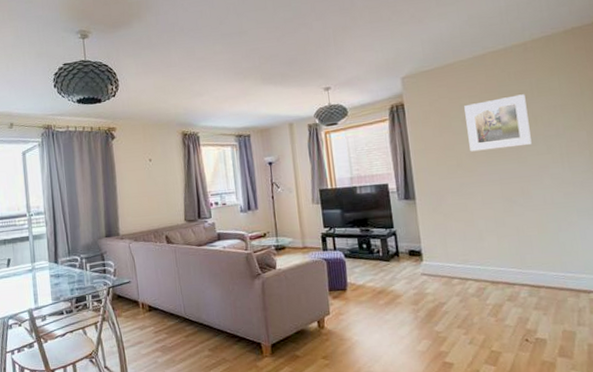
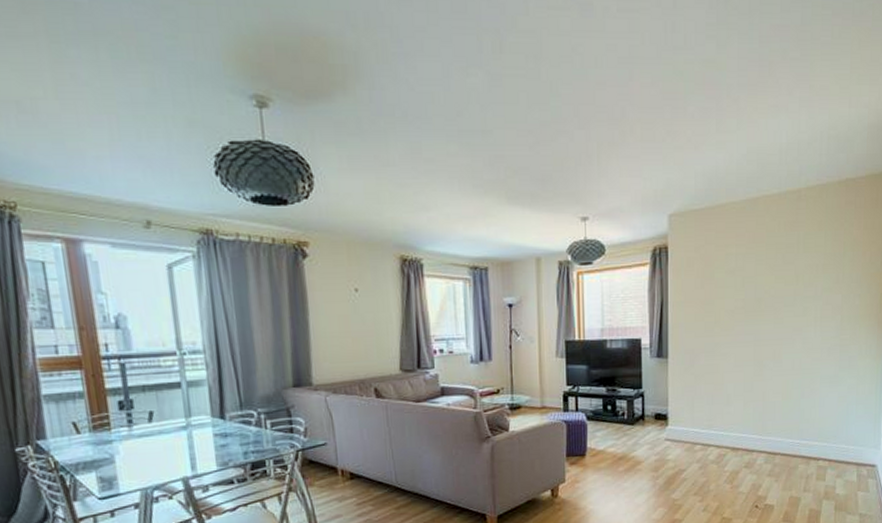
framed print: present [464,94,533,152] -> none [730,248,791,308]

